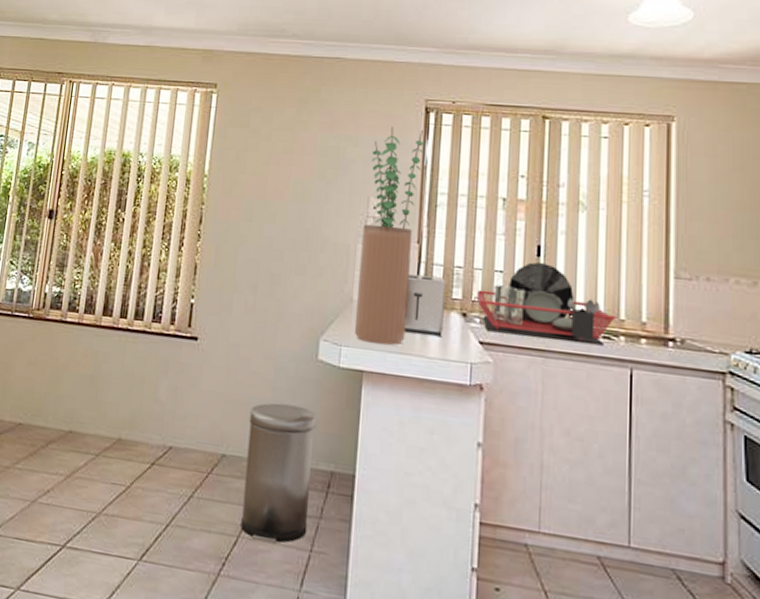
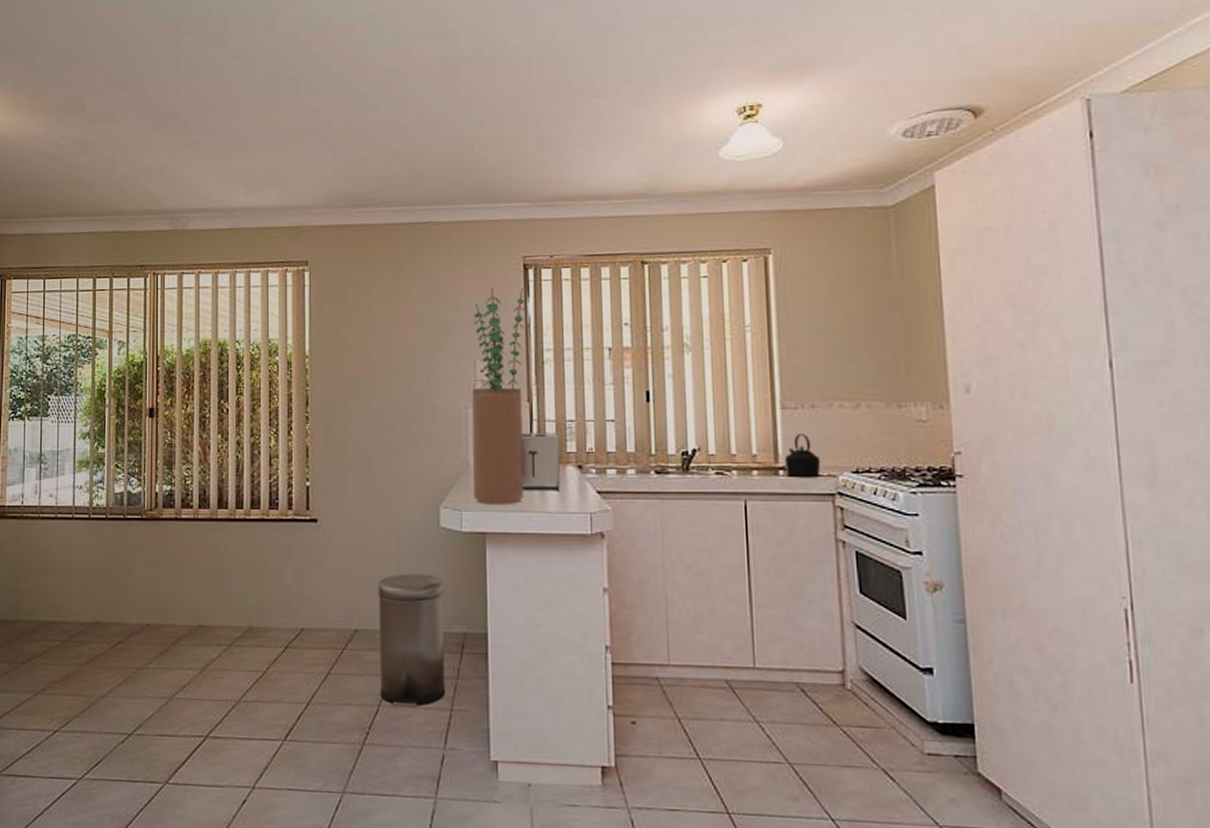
dish rack: present [477,261,616,346] -> none [591,406,727,482]
kettle: none [674,306,713,355] -> present [784,434,821,478]

